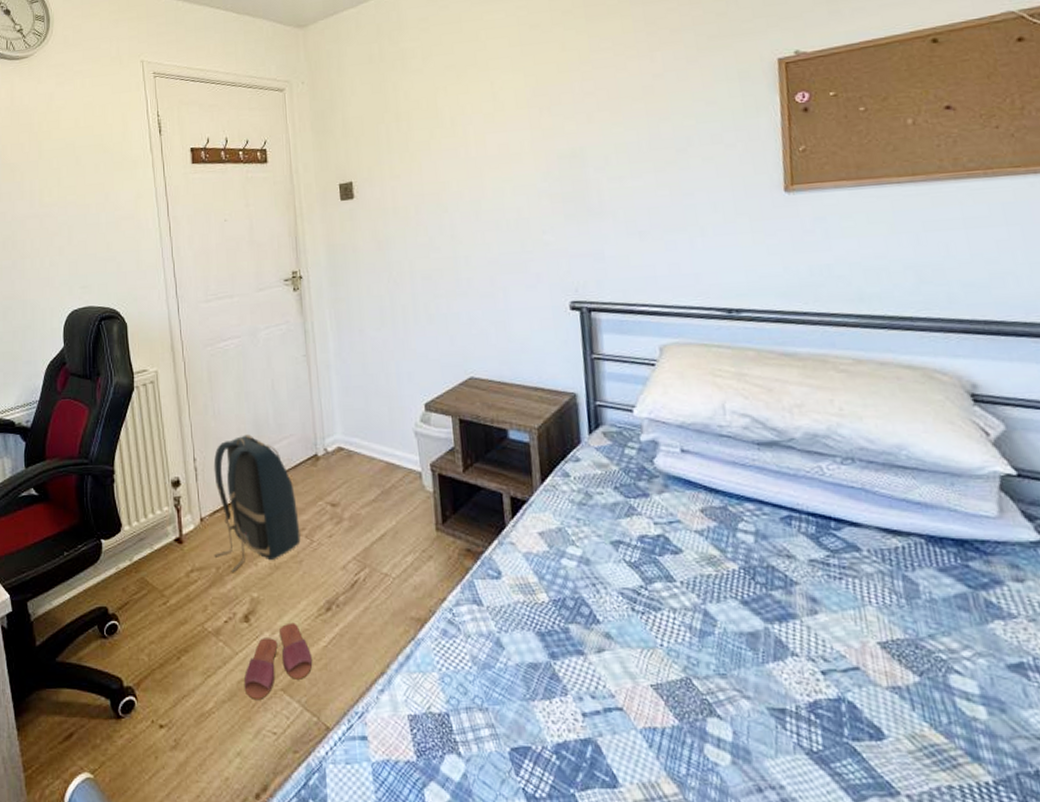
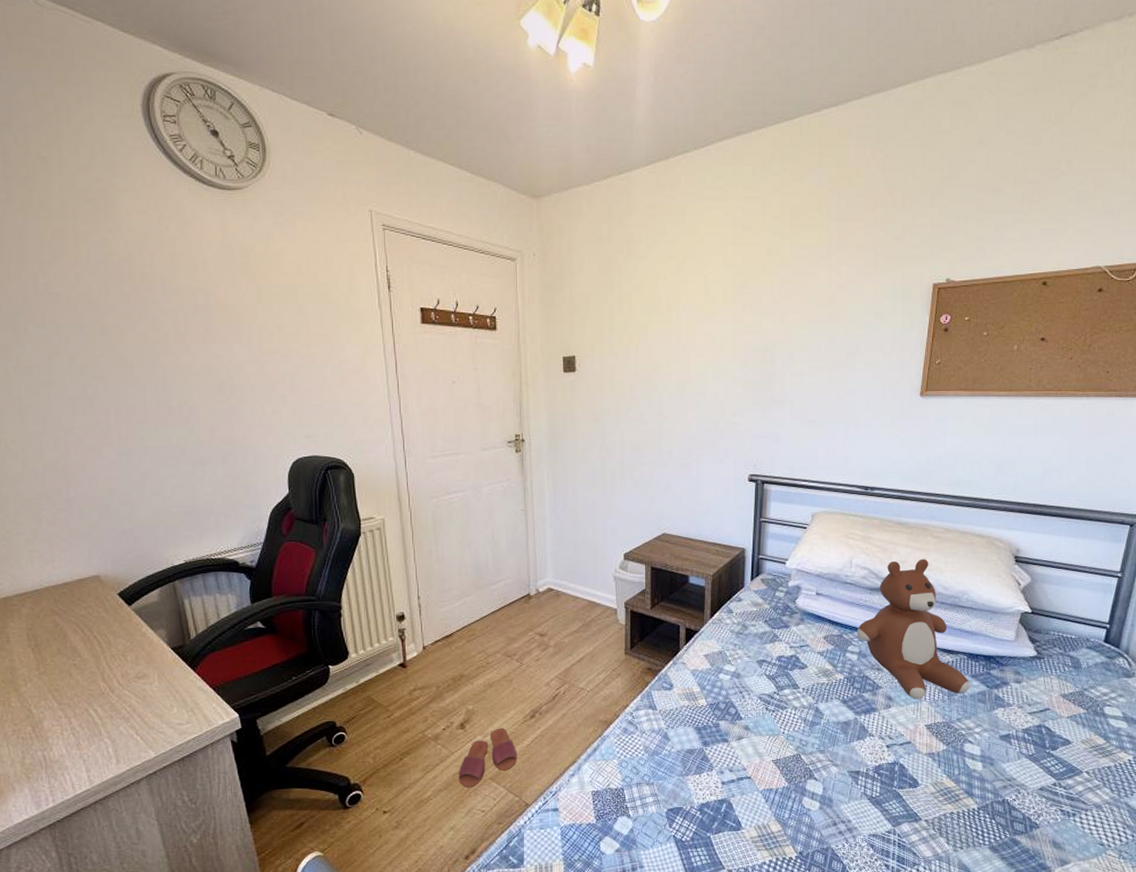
backpack: present [213,434,301,573] -> none [435,576,512,691]
teddy bear: none [746,400,940,603] -> present [856,559,970,699]

